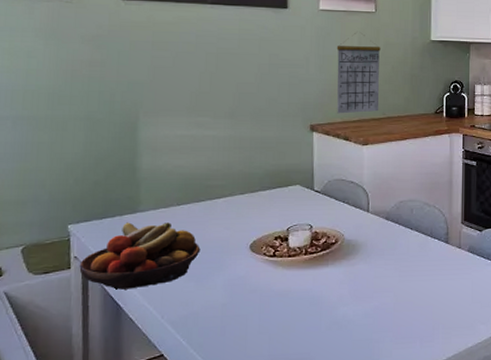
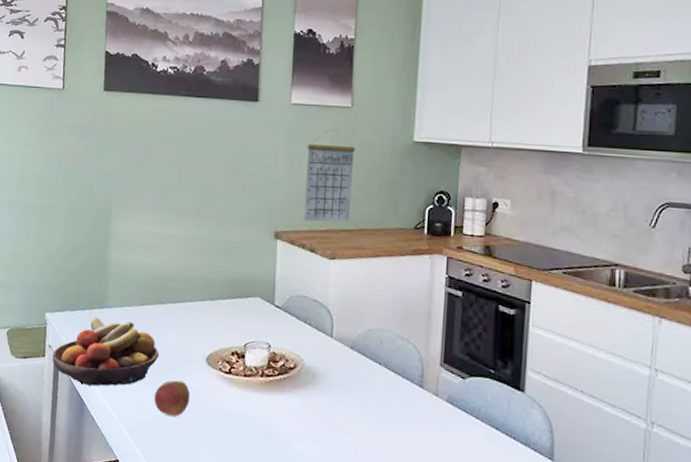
apple: none [197,270,236,304] -> present [153,380,191,417]

